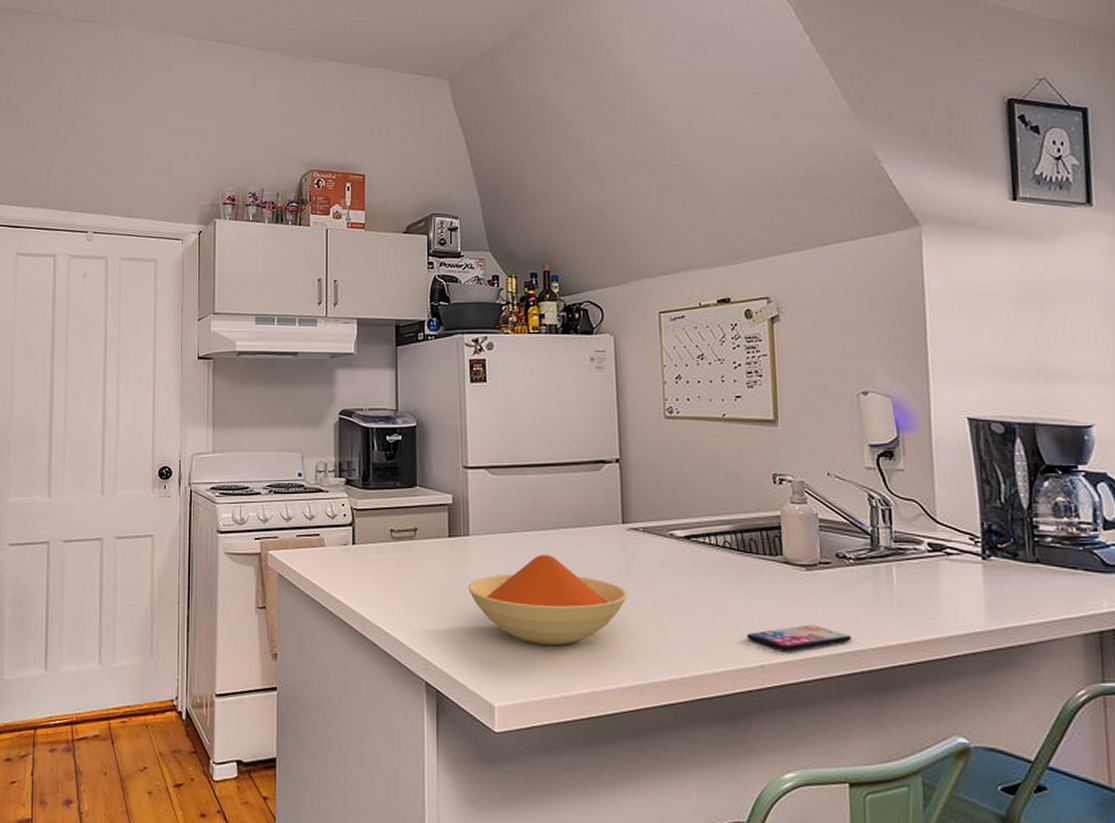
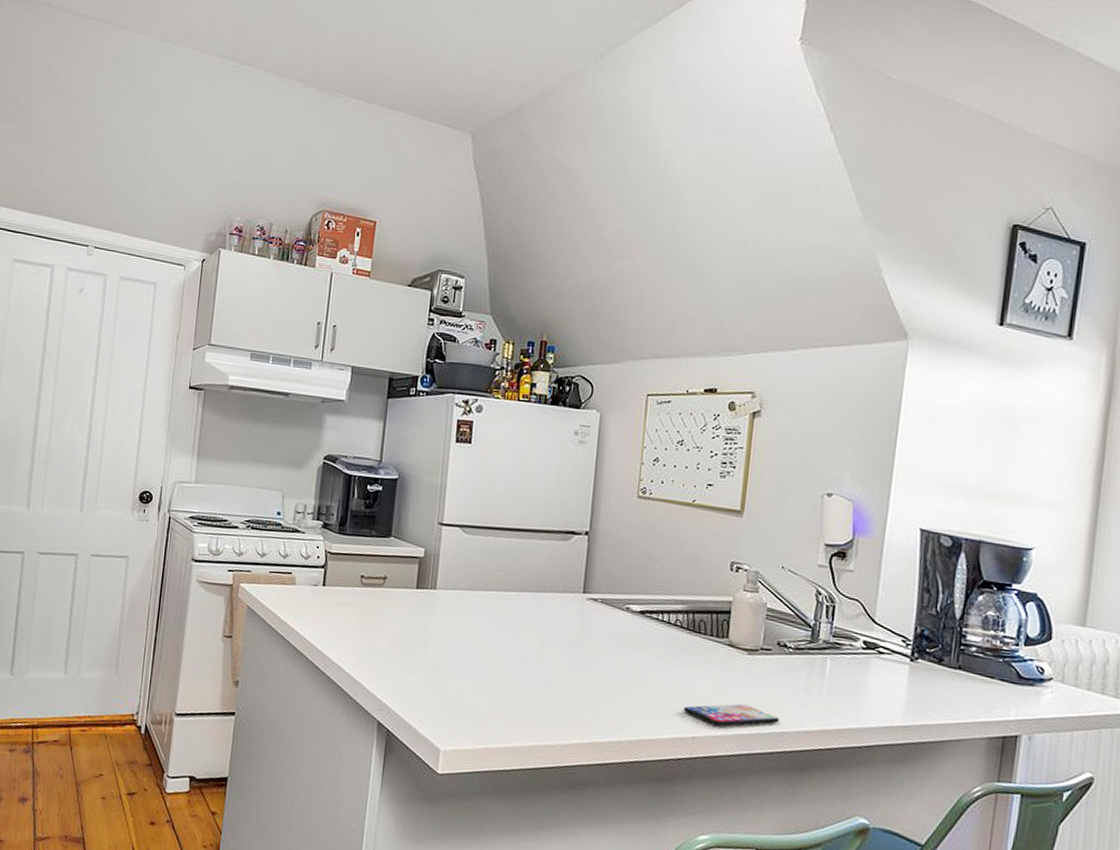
bowl: present [468,554,628,645] -> none [429,614,579,701]

